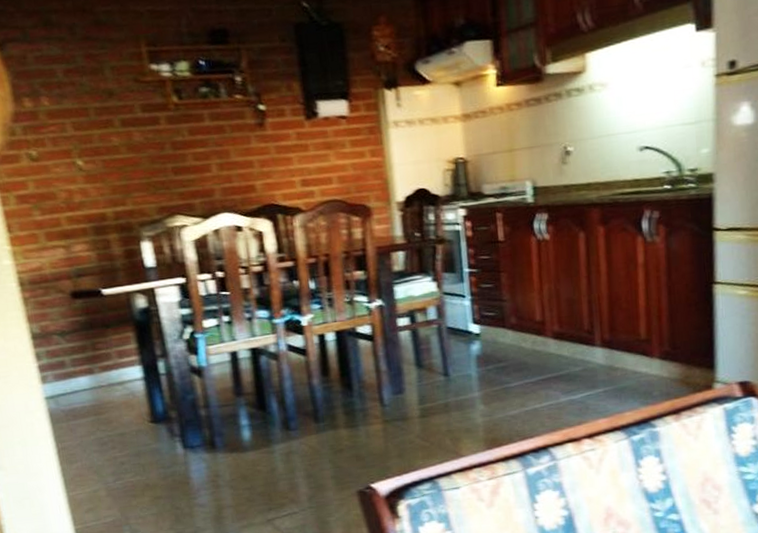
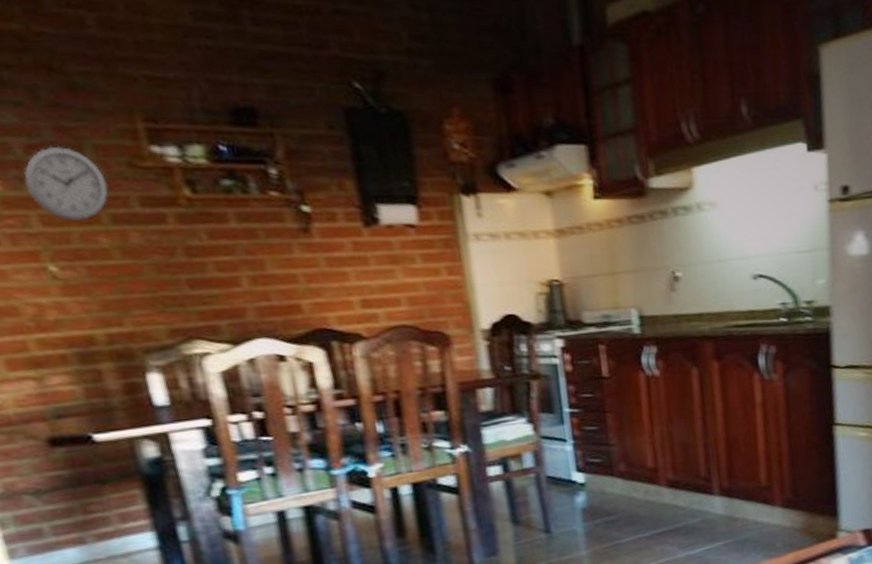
wall clock: none [63,69,120,126] -> present [24,146,109,221]

